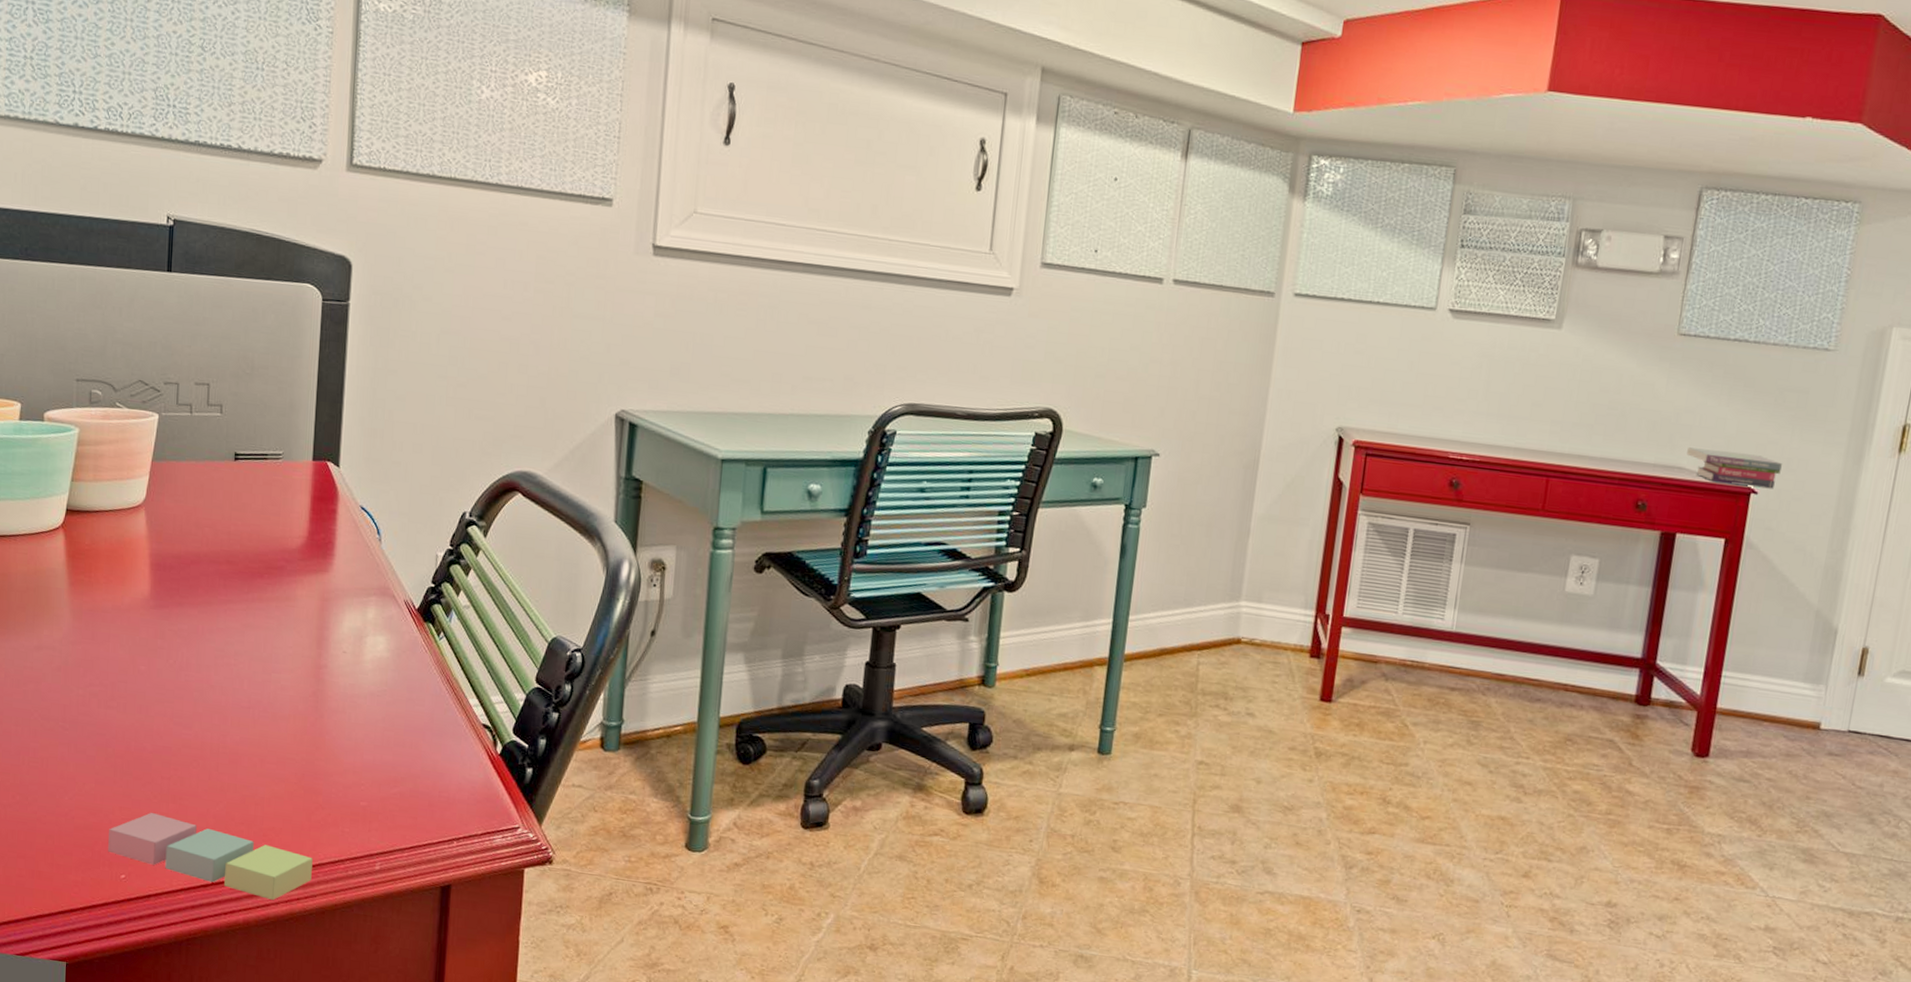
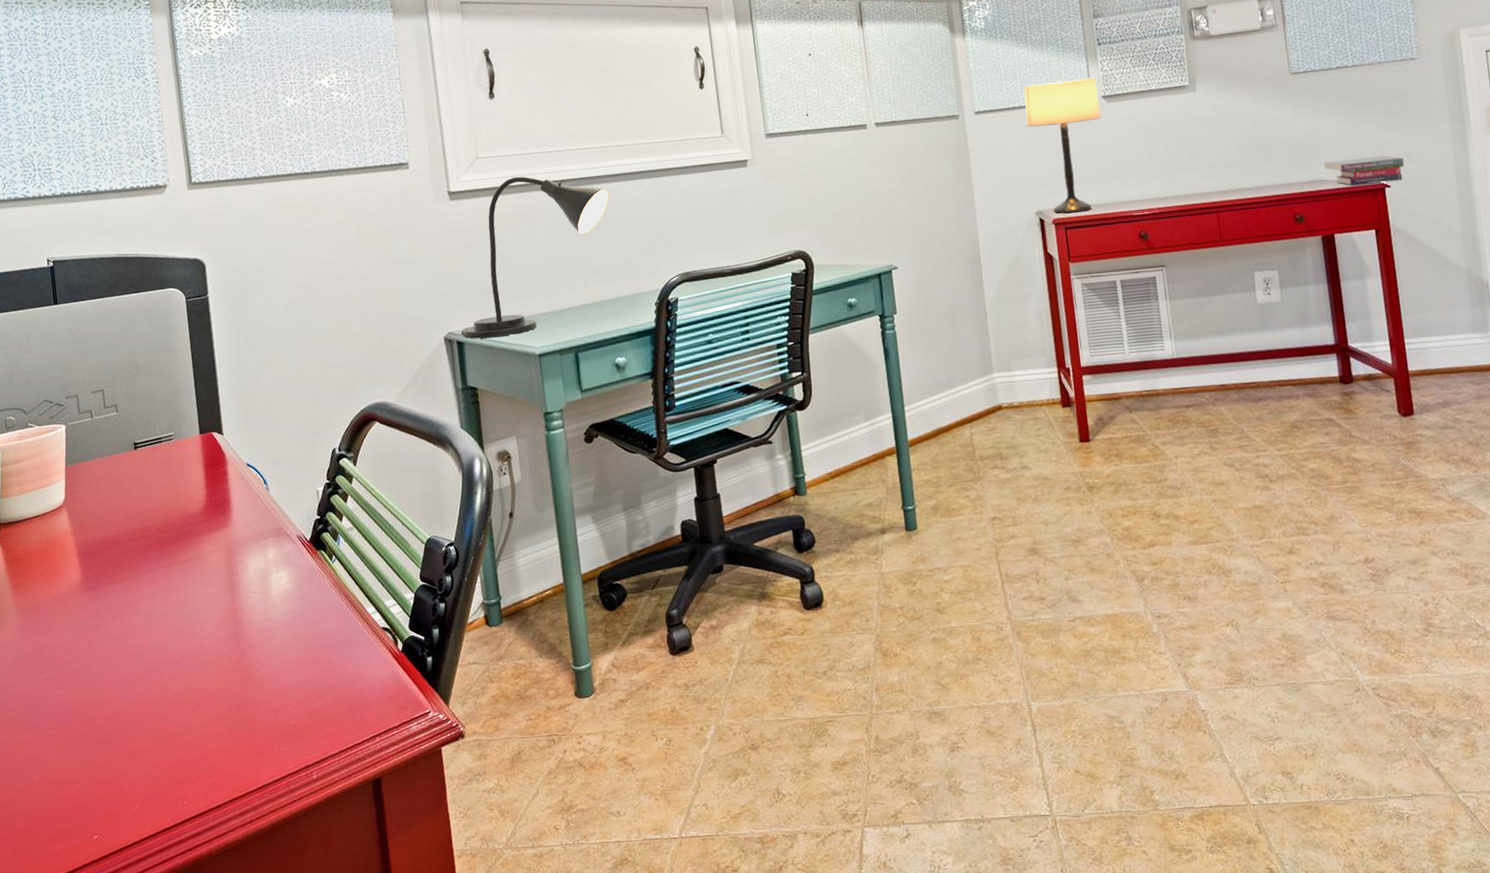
sticky notes: present [107,812,313,900] -> none [77,773,260,828]
desk lamp: none [636,245,842,430] -> present [461,176,610,339]
table lamp: none [1351,276,1448,440] -> present [1023,77,1101,214]

